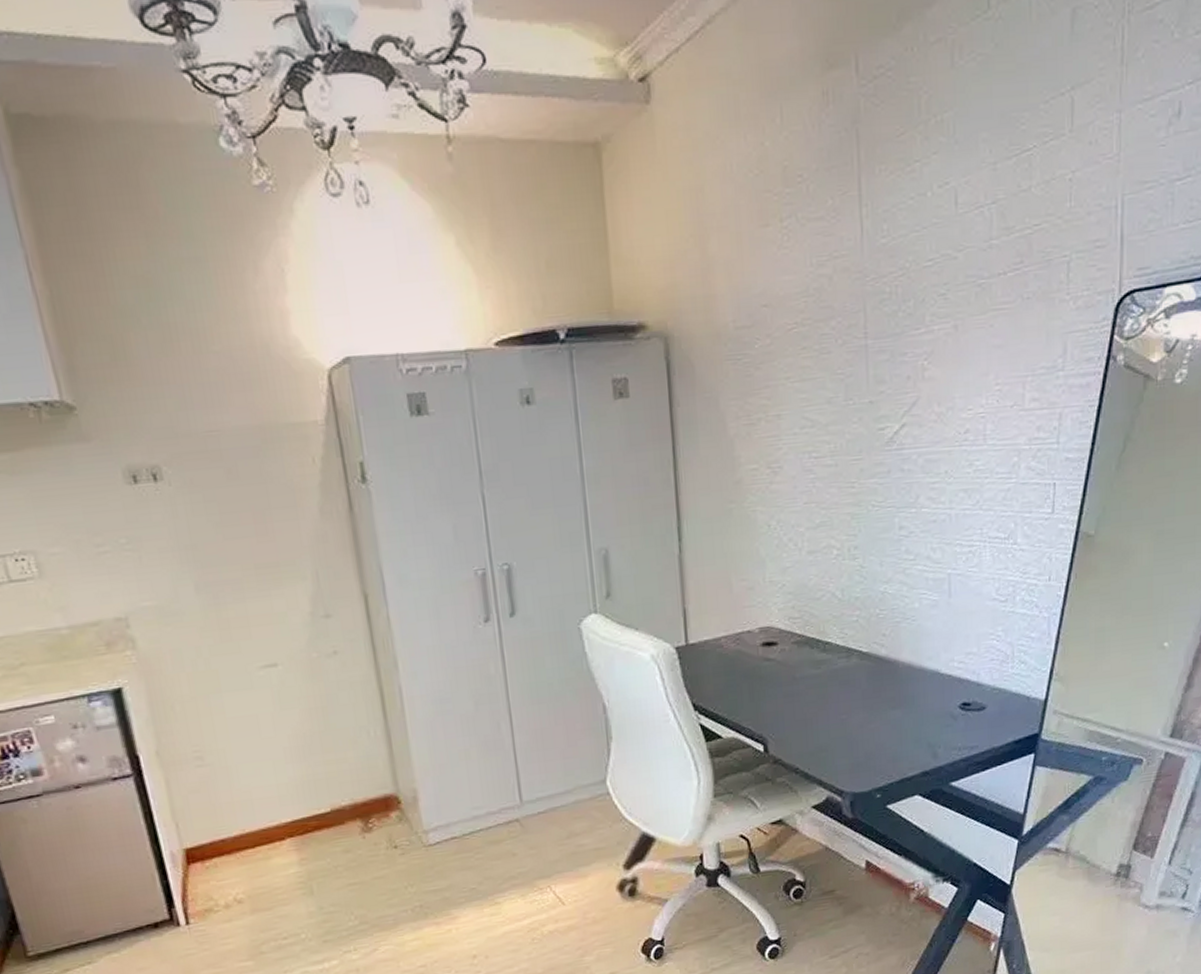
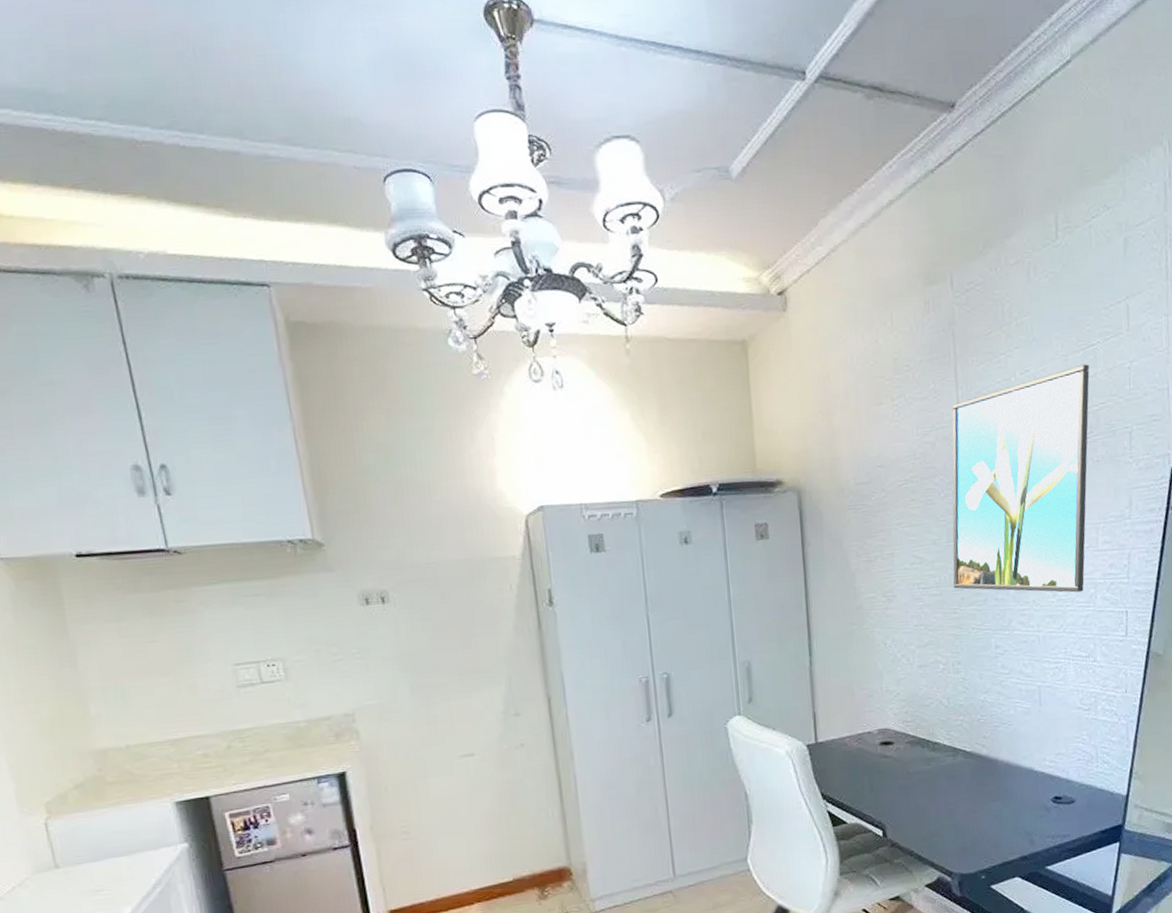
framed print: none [851,174,1022,462] -> present [952,364,1090,593]

